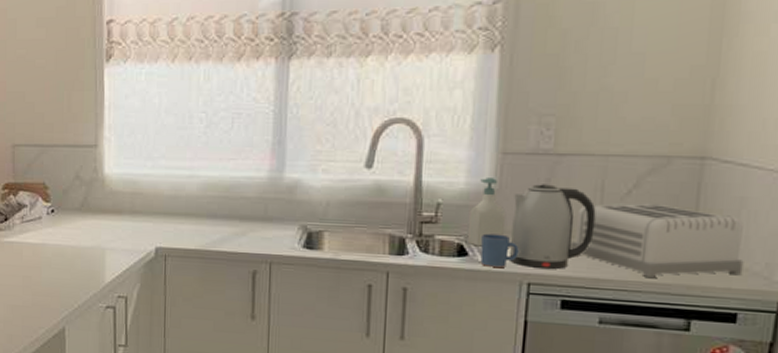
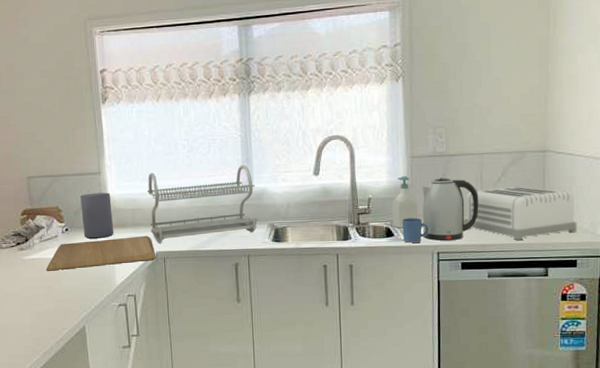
chopping board: none [25,226,156,259] -> present [46,235,156,271]
canister: none [71,169,108,225] -> present [80,192,114,239]
dish rack: none [151,148,287,237] -> present [147,165,258,243]

